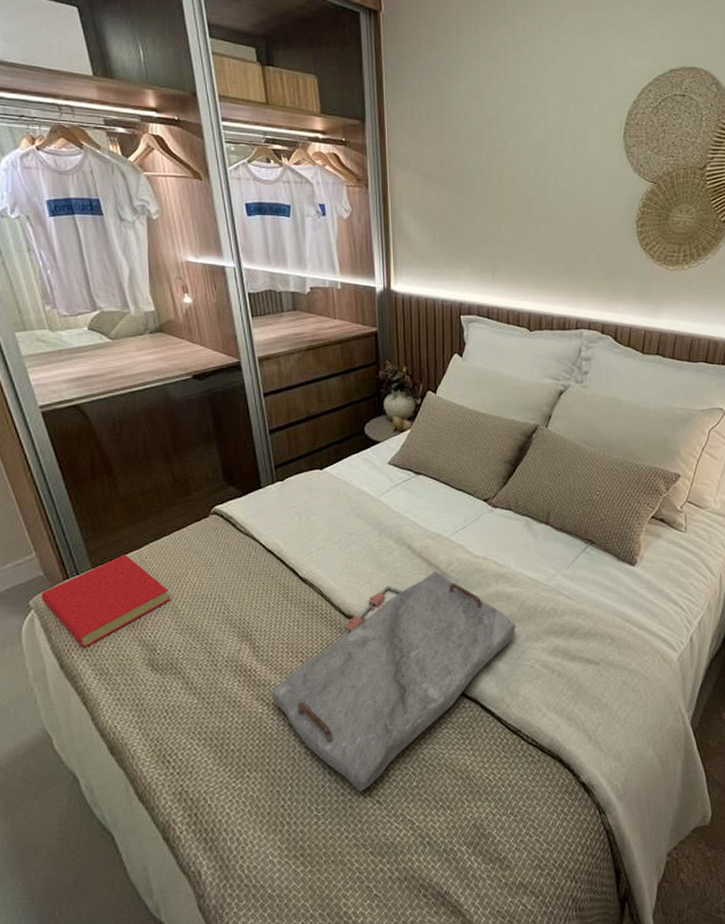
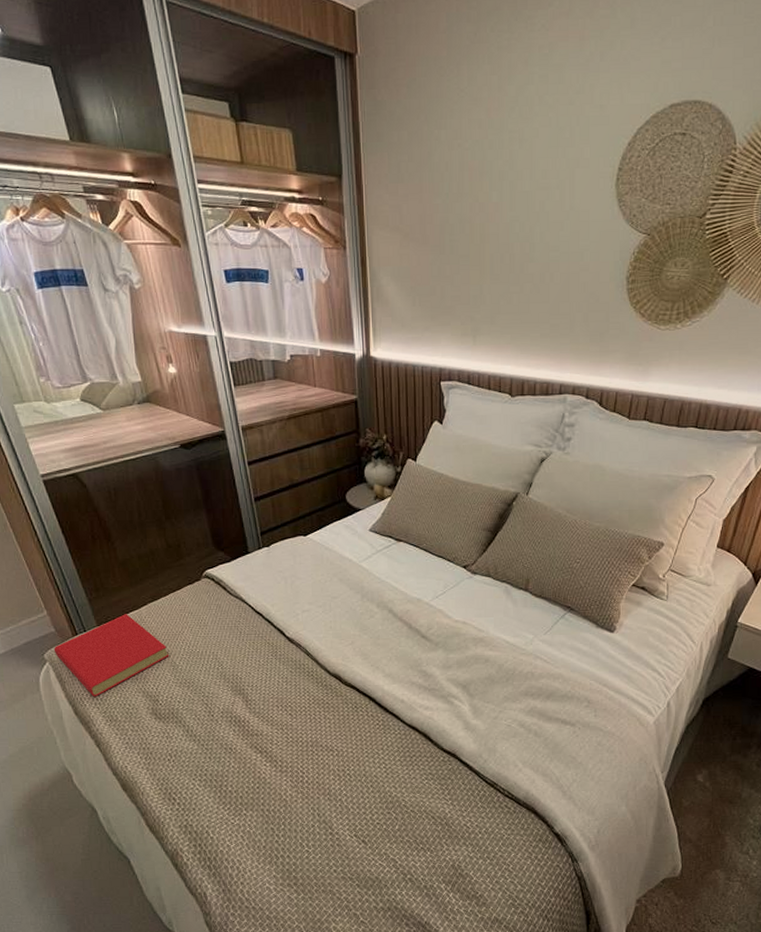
serving tray: present [270,571,516,793] -> none [263,634,494,833]

